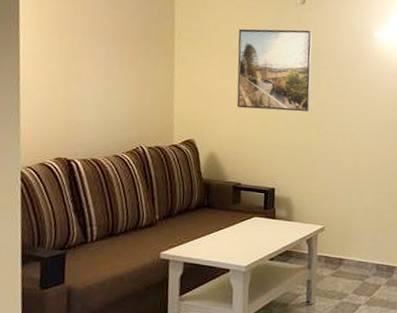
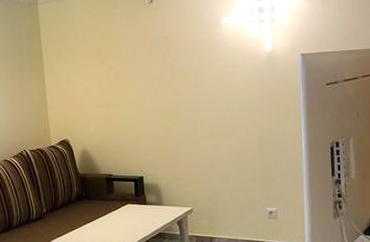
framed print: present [236,28,312,112] -> none [96,27,167,107]

